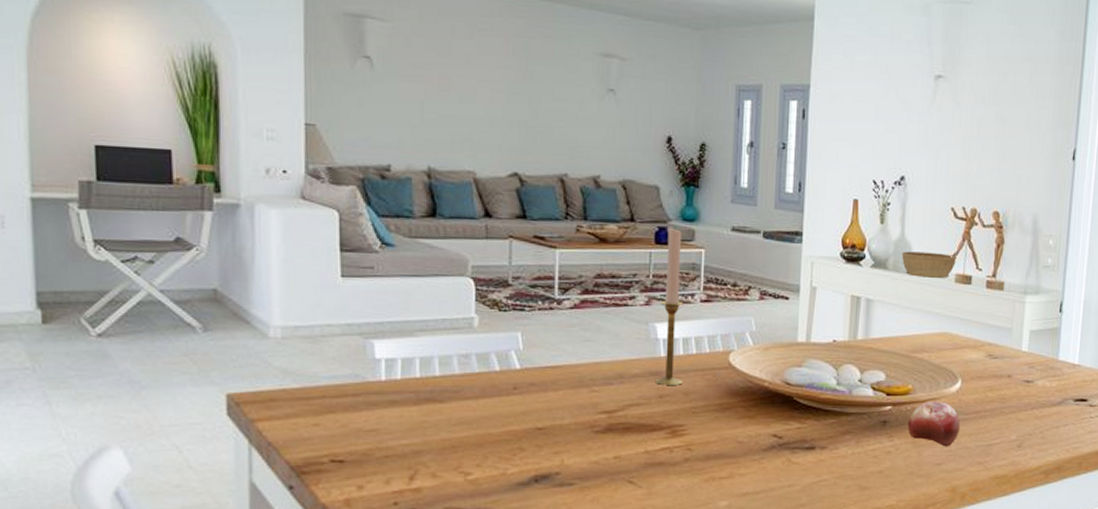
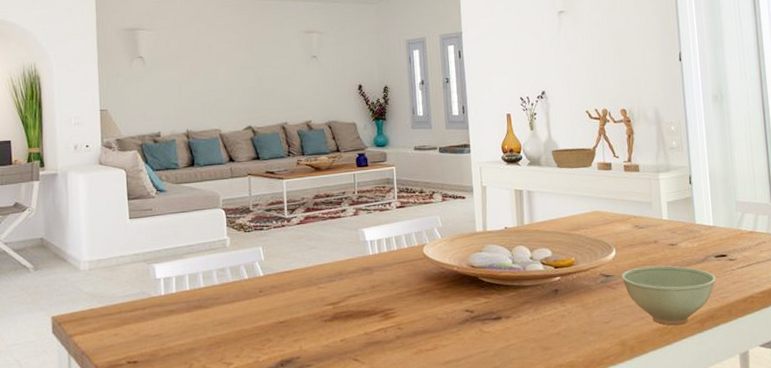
candlestick: present [655,226,683,385] -> none [365,151,389,278]
fruit: present [907,402,961,447] -> none [575,269,621,307]
bowl: none [964,404,1071,475] -> present [622,265,716,326]

